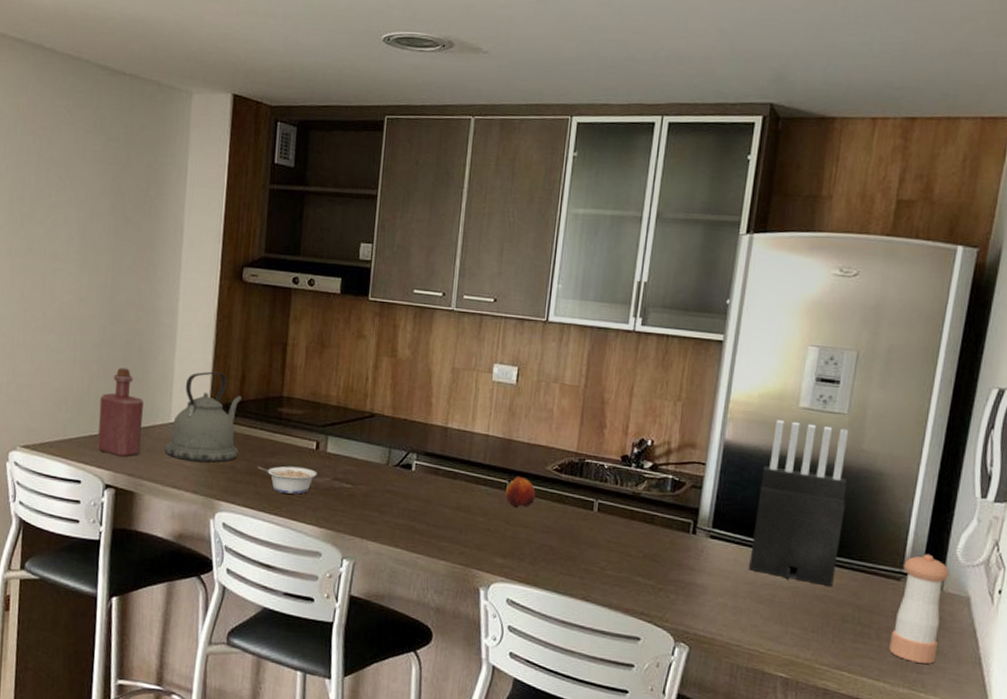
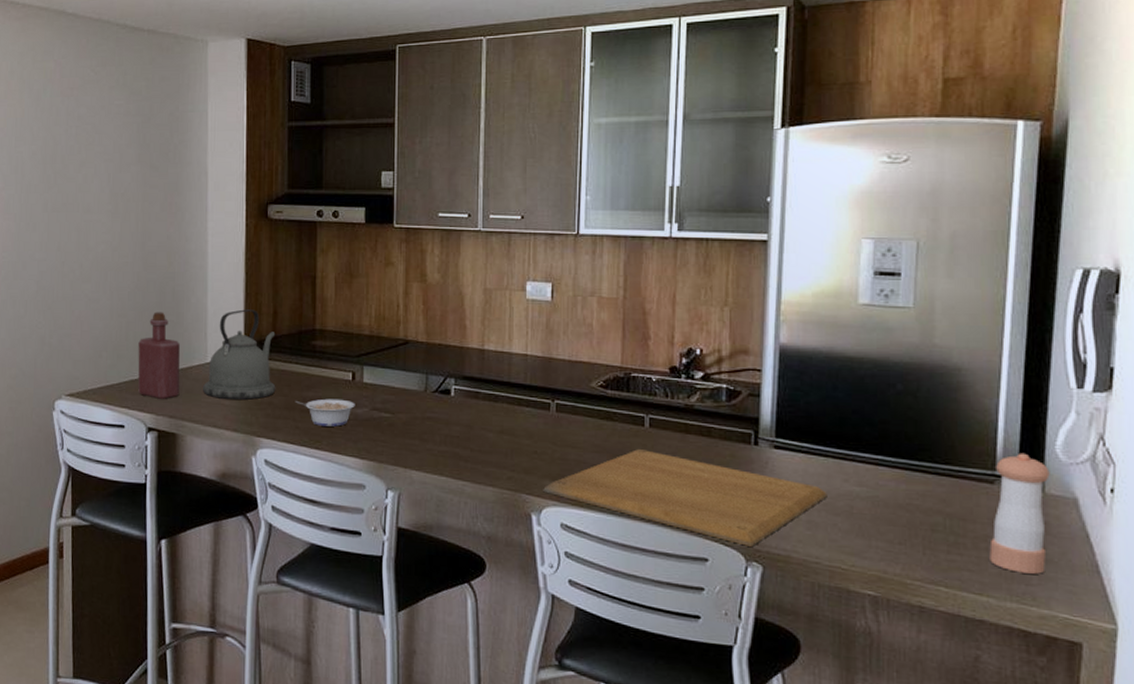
chopping board: none [493,532,754,628] -> present [543,449,827,547]
fruit: present [505,475,536,507] -> none [550,394,582,427]
knife block: present [749,420,849,586] -> none [820,319,922,493]

